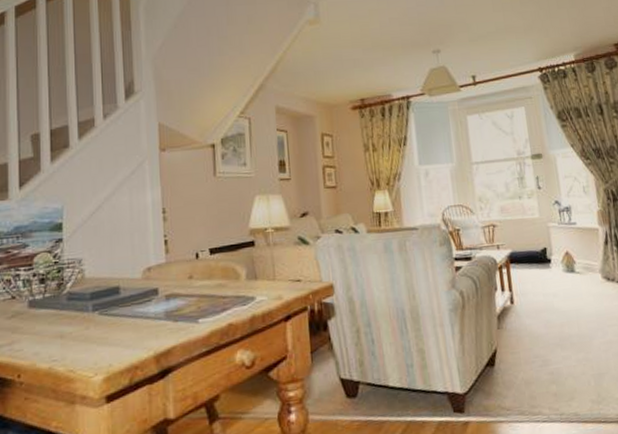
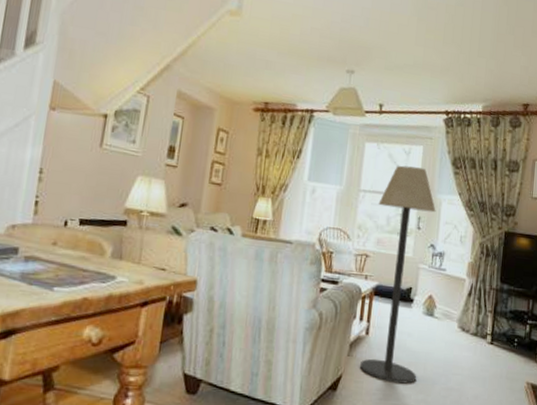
floor lamp: none [493,128,573,347] -> present [360,165,436,384]

